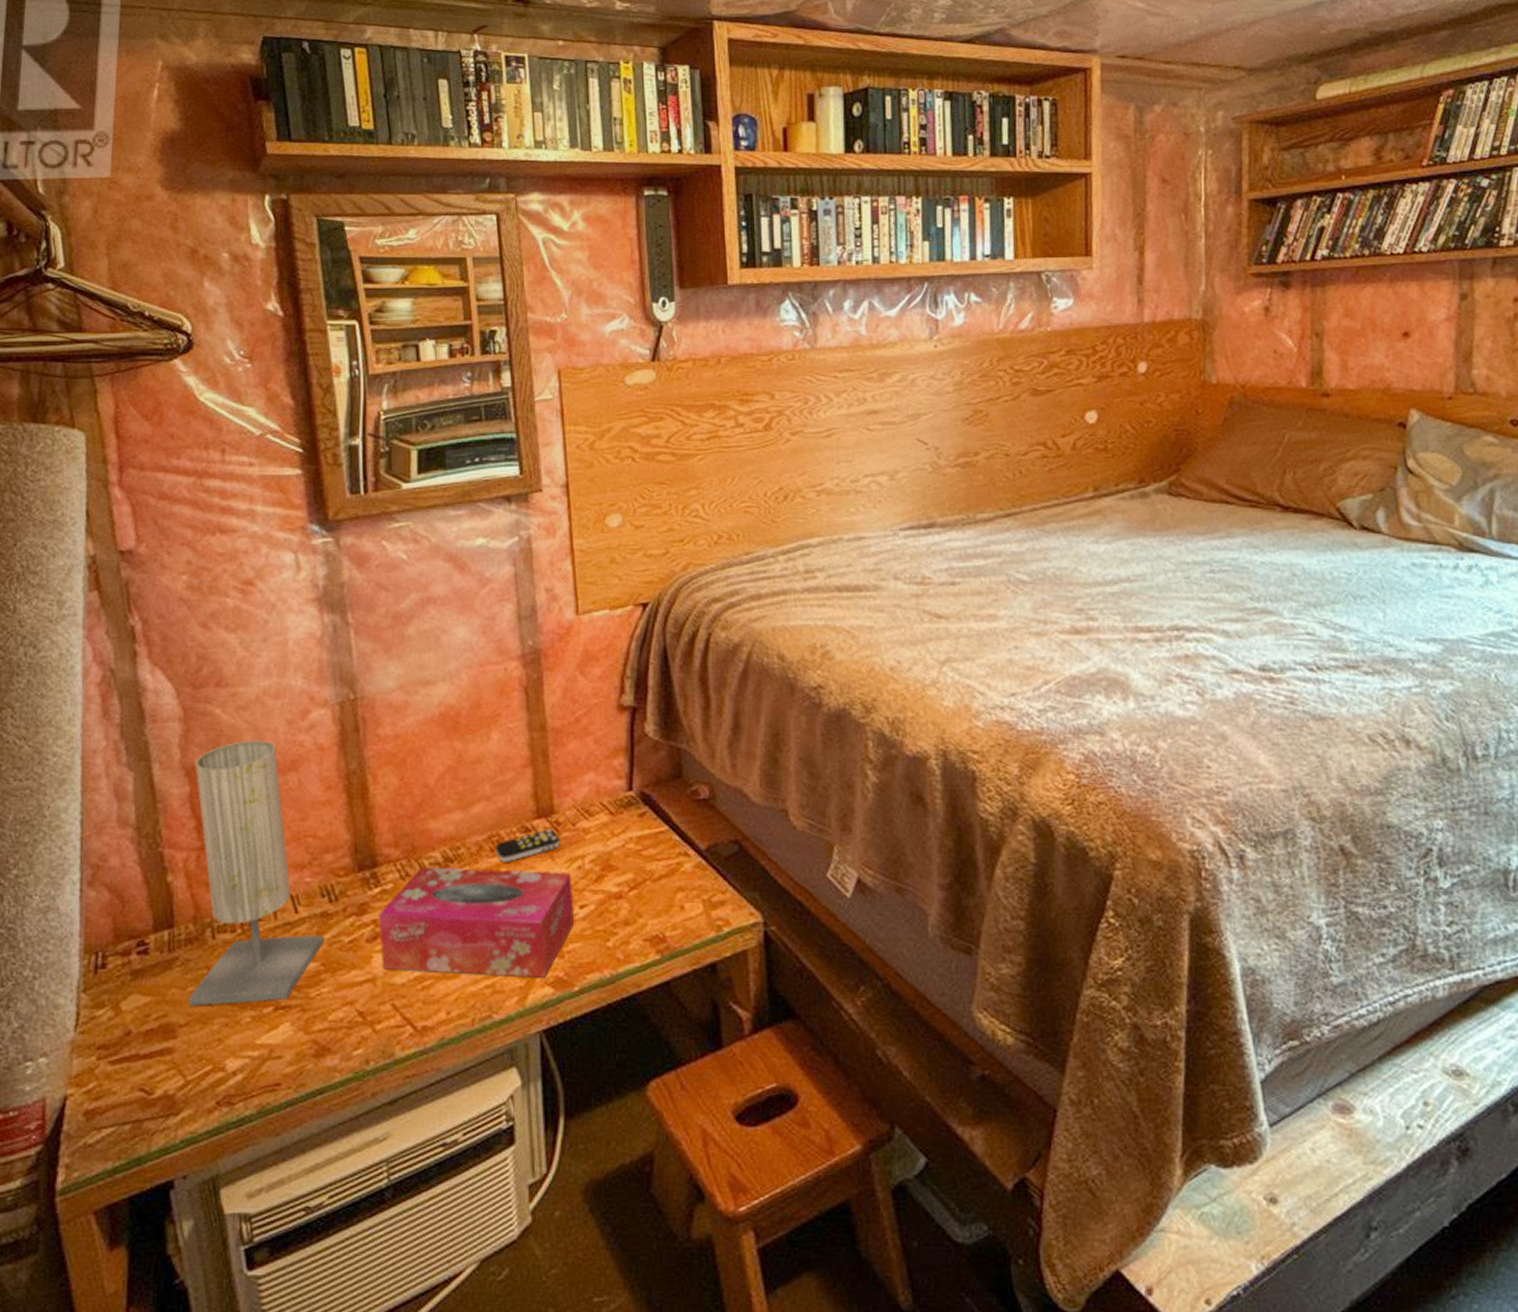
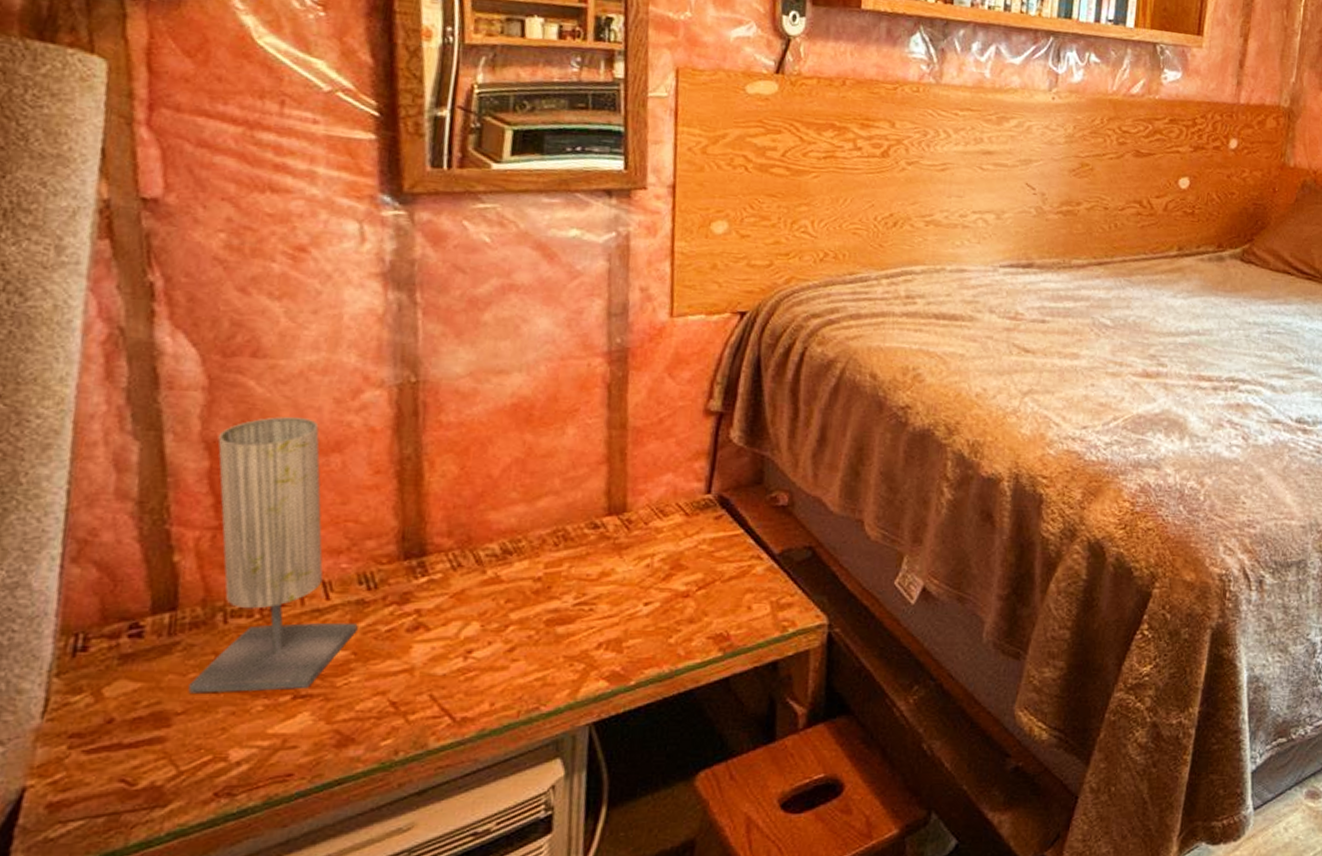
tissue box: present [378,867,575,978] -> none [422,558,639,672]
remote control: present [496,828,561,862] -> none [559,526,631,557]

